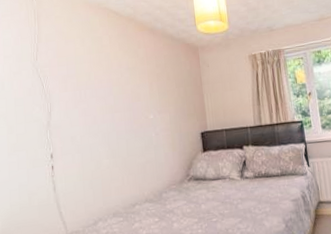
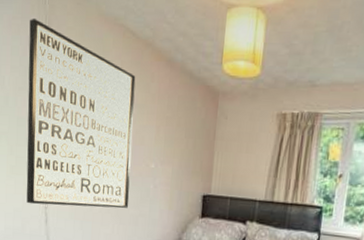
wall art: none [19,13,135,176] -> present [26,17,136,209]

